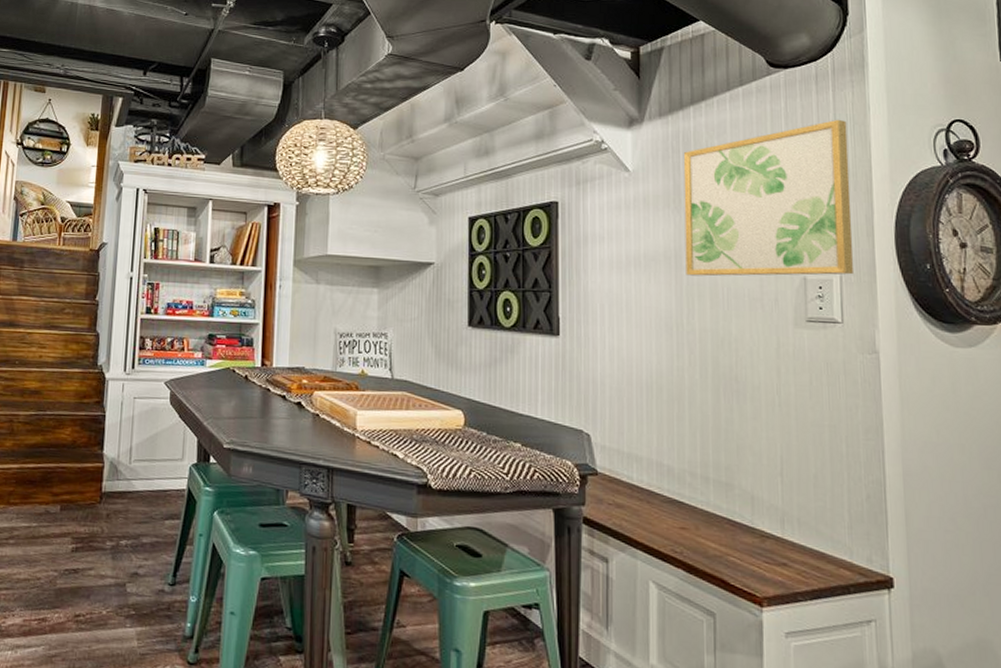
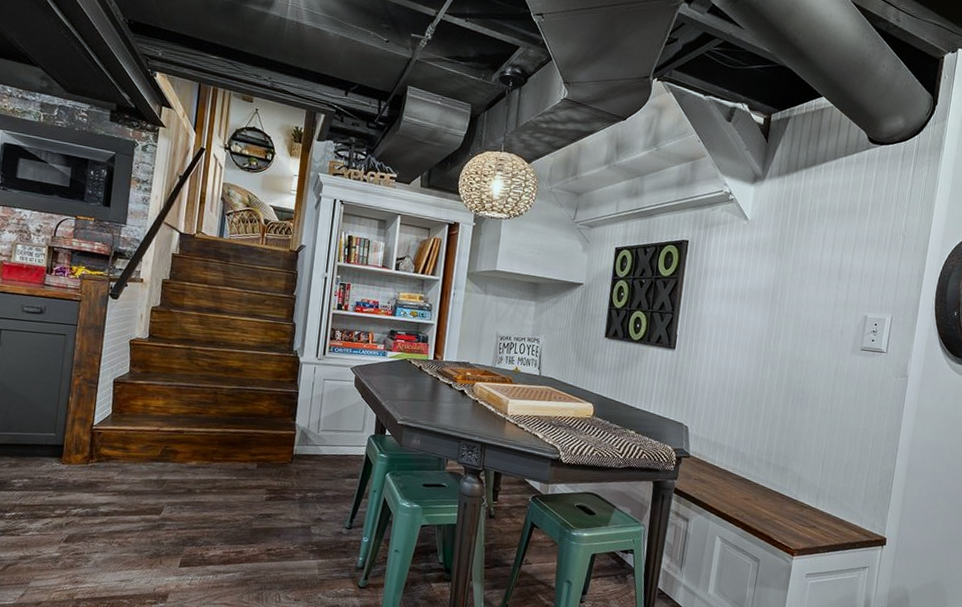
wall art: present [683,119,853,277] -> none [778,191,919,316]

